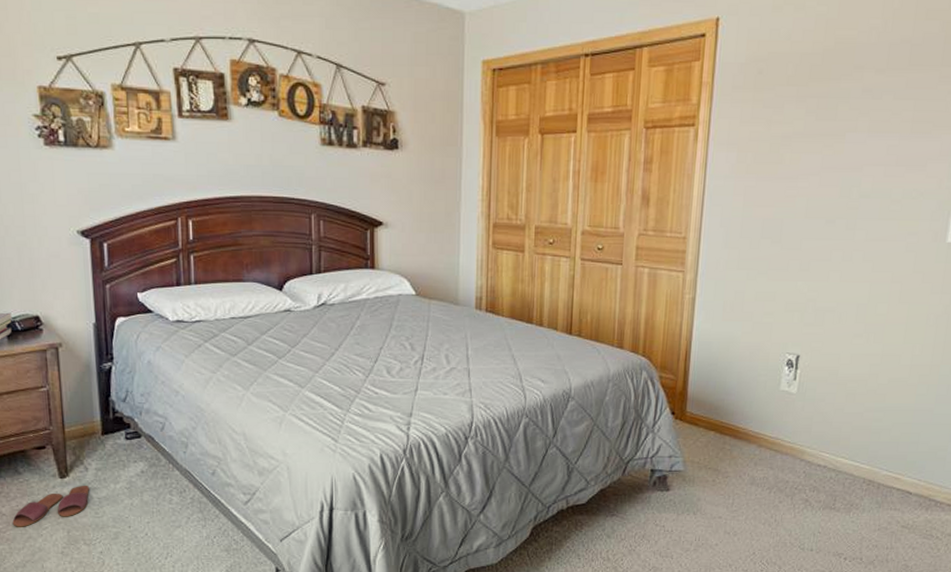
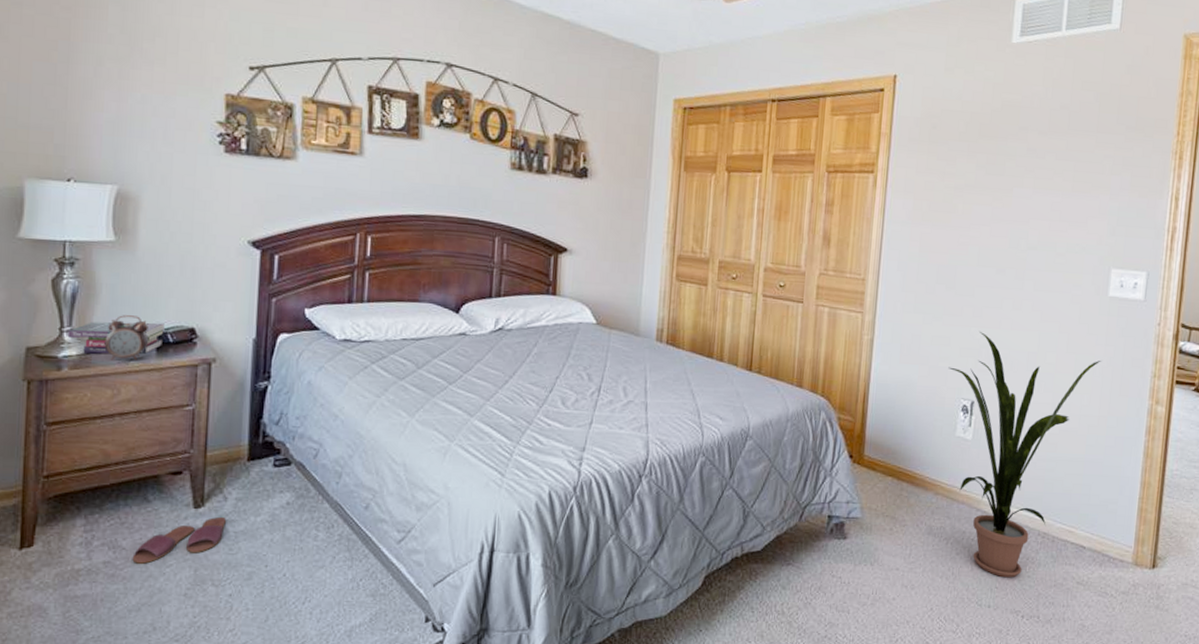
house plant: none [773,284,937,523] -> present [948,331,1102,578]

